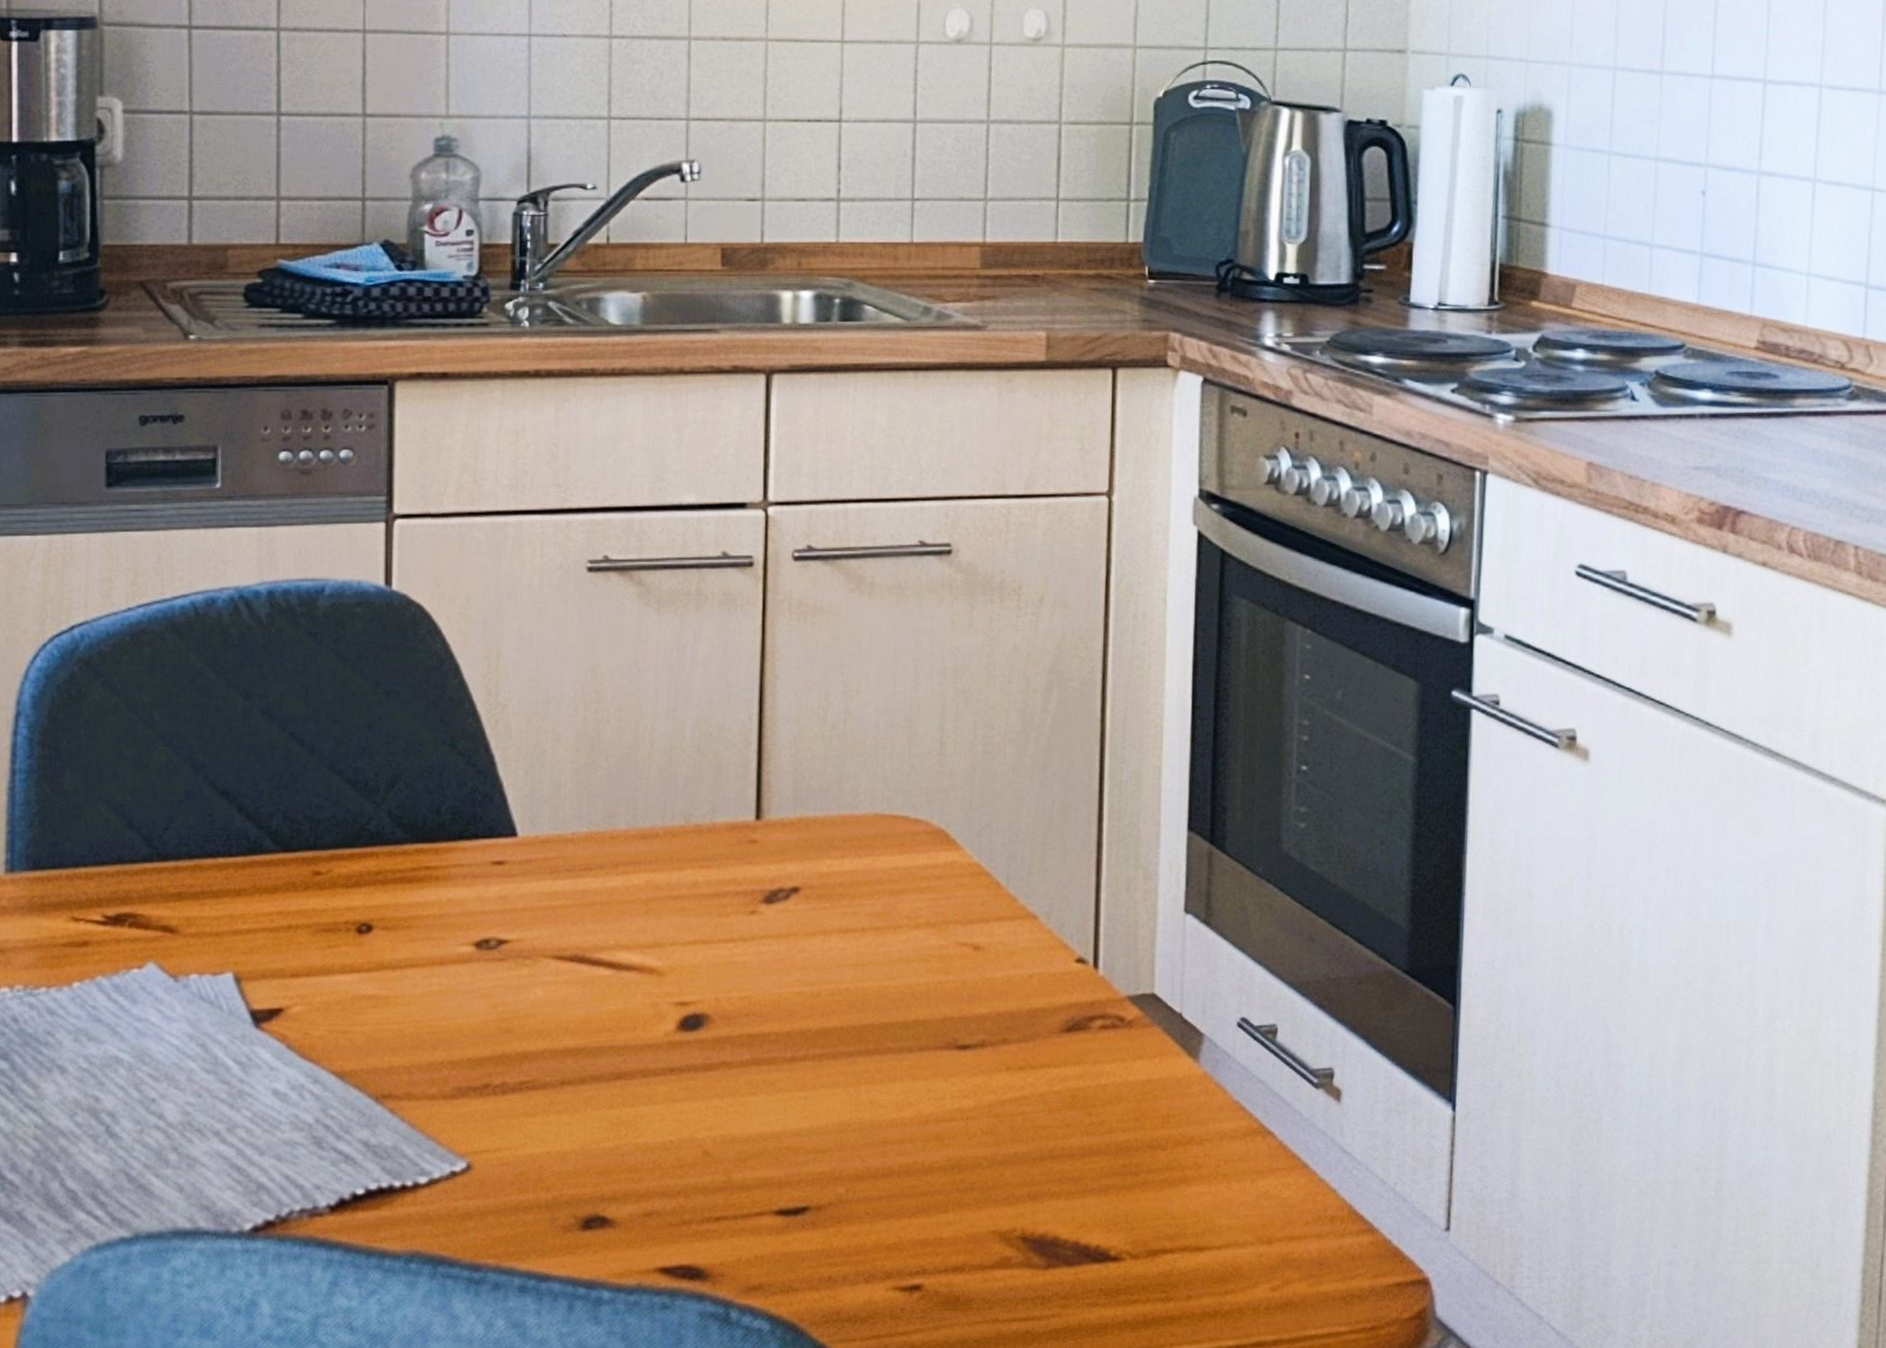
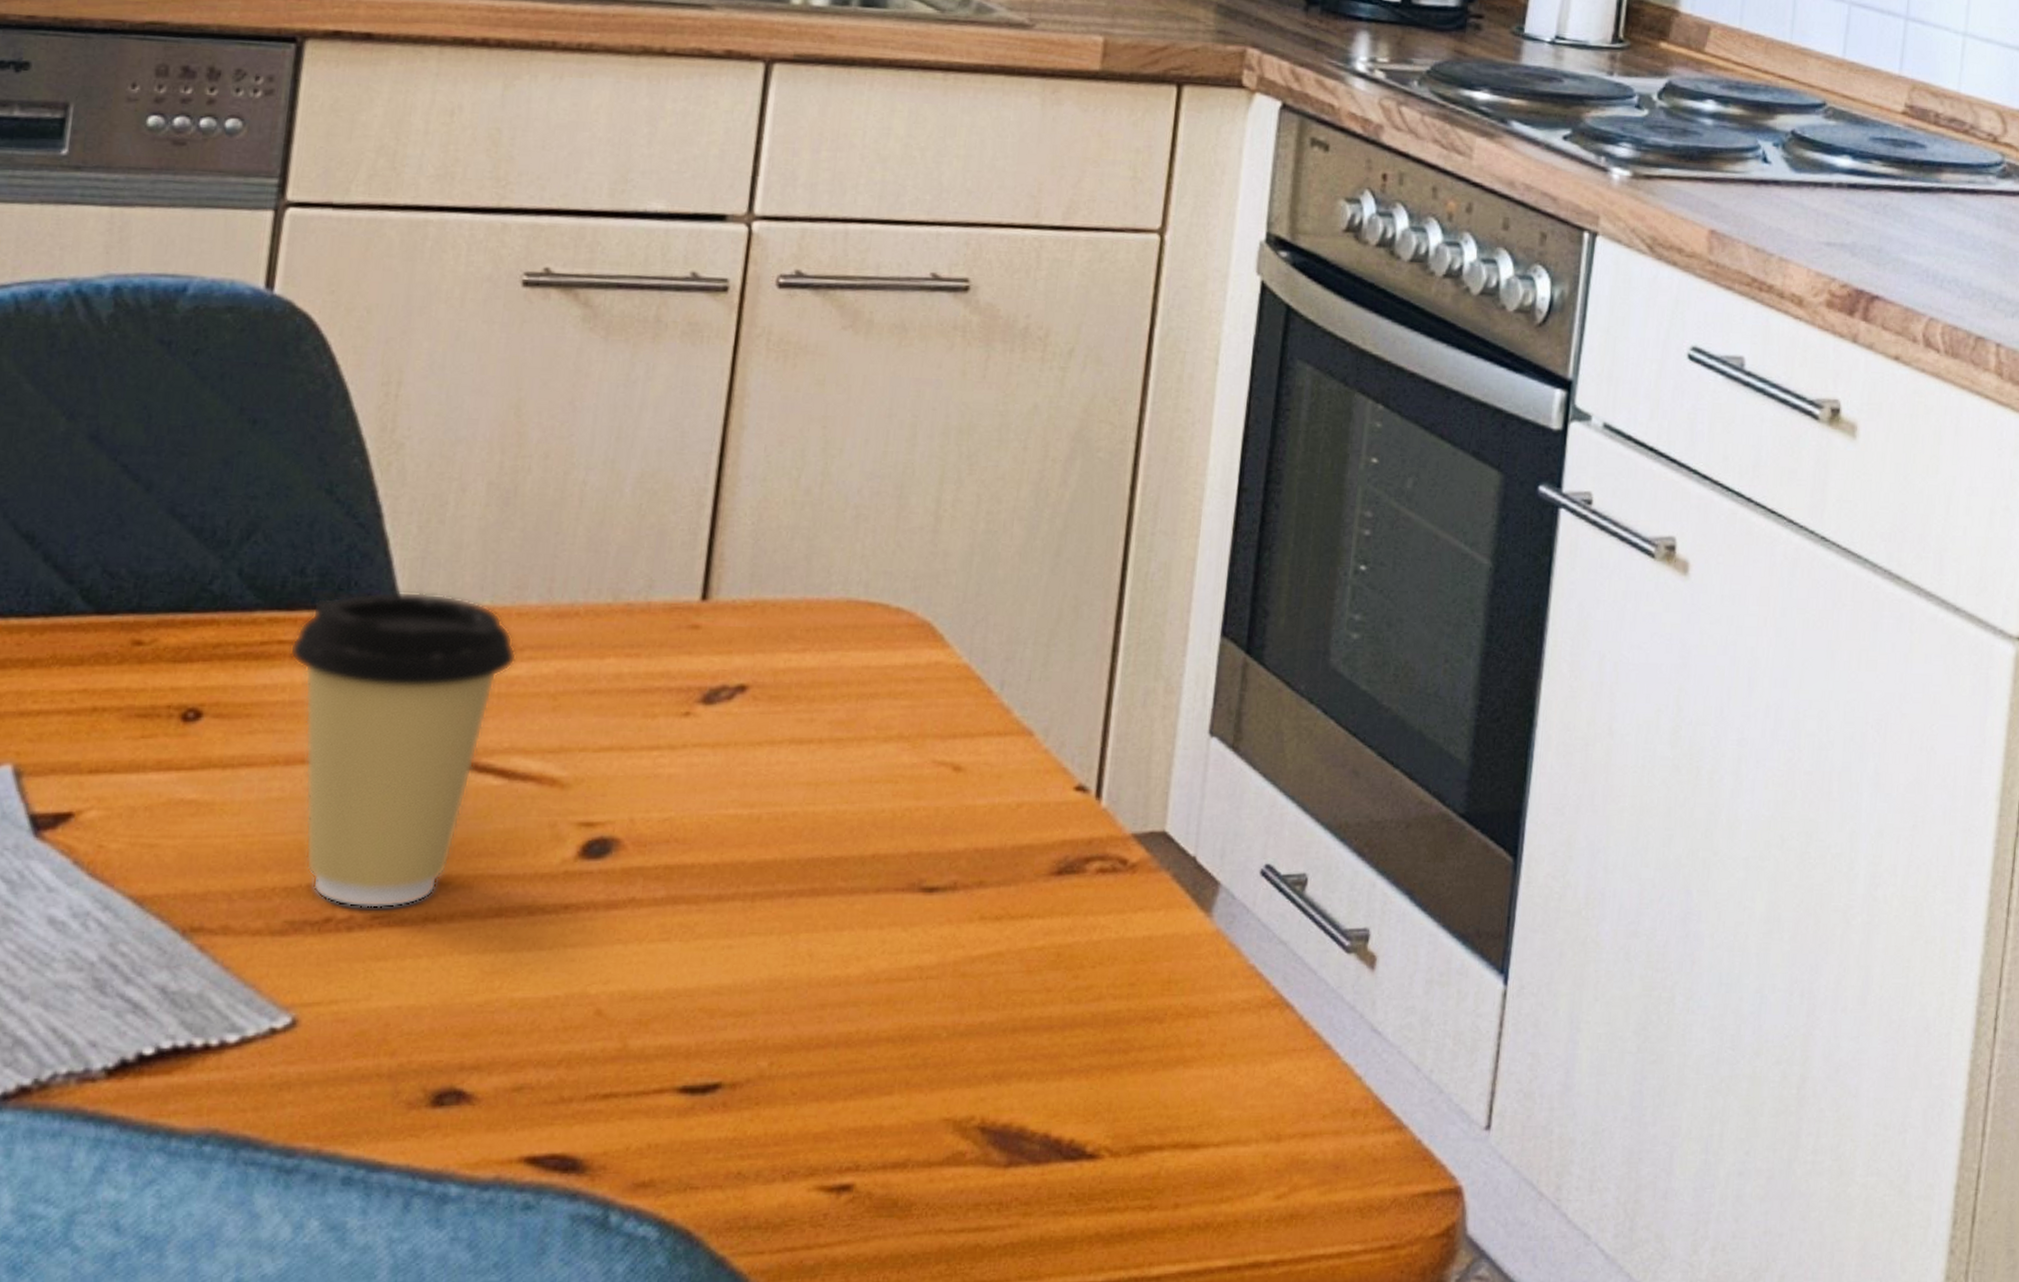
coffee cup: none [434,823,613,1075] -> present [289,591,517,908]

